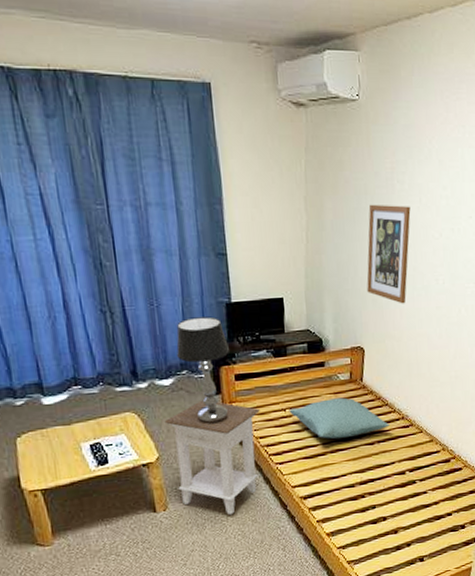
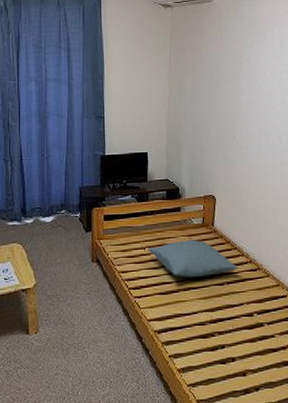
nightstand: present [164,400,260,515] -> none [43,236,123,343]
table lamp: present [176,316,230,424] -> none [59,166,102,257]
wall art: present [367,204,411,304] -> none [218,78,257,160]

